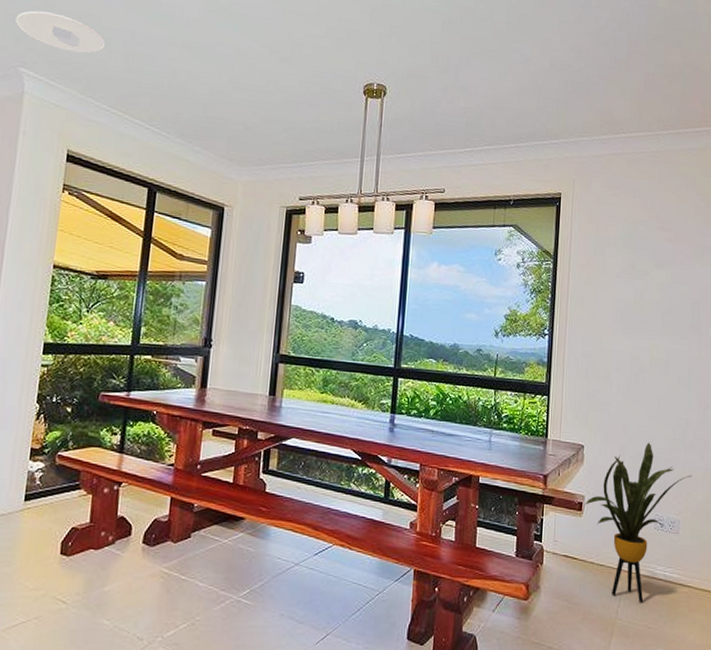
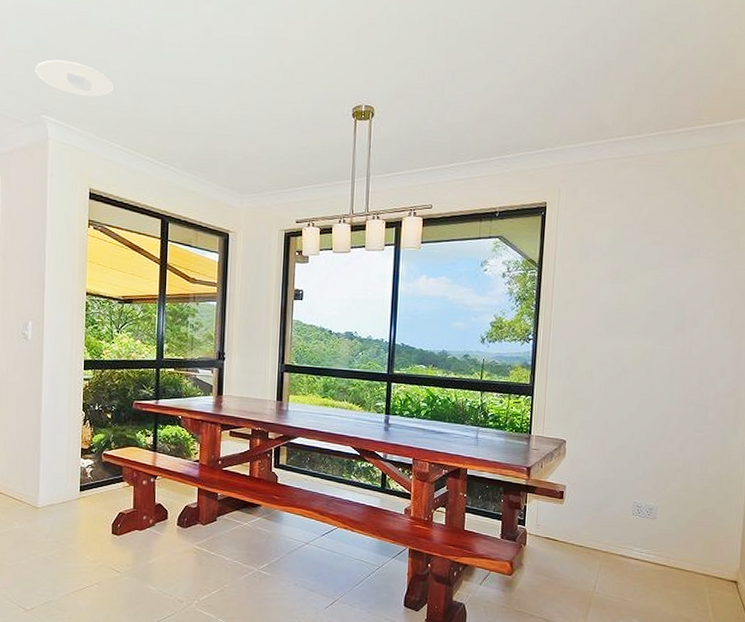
house plant: present [585,443,692,603] -> none [566,437,671,579]

